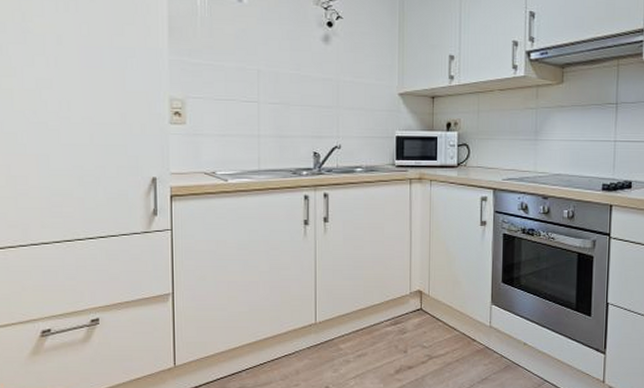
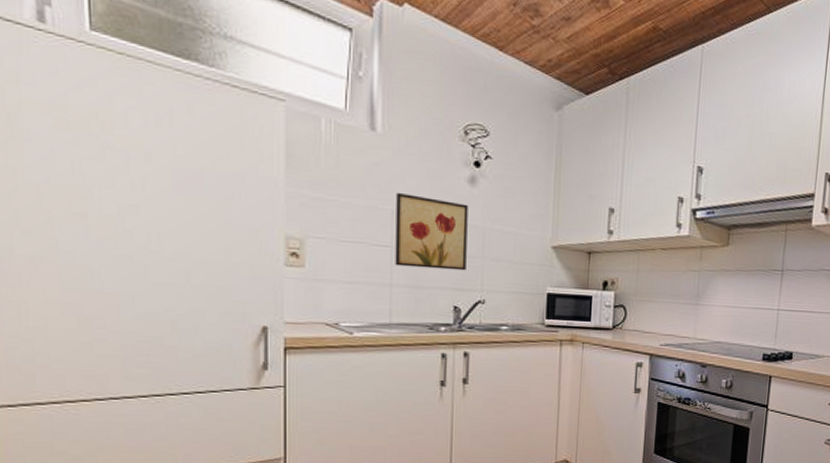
wall art: none [261,55,323,120] -> present [395,193,468,271]

